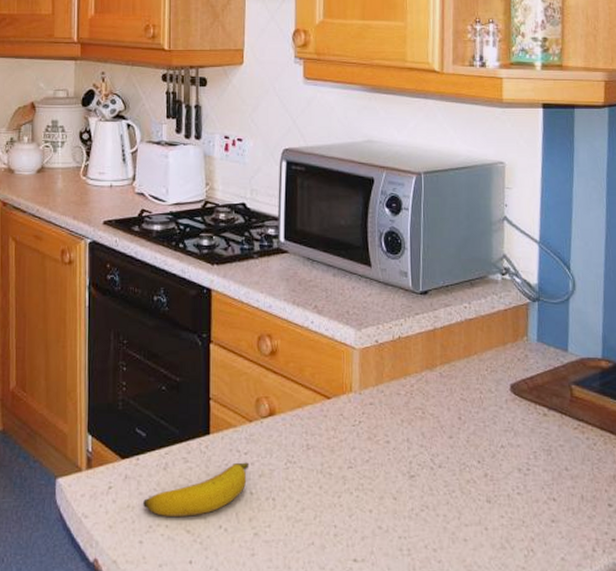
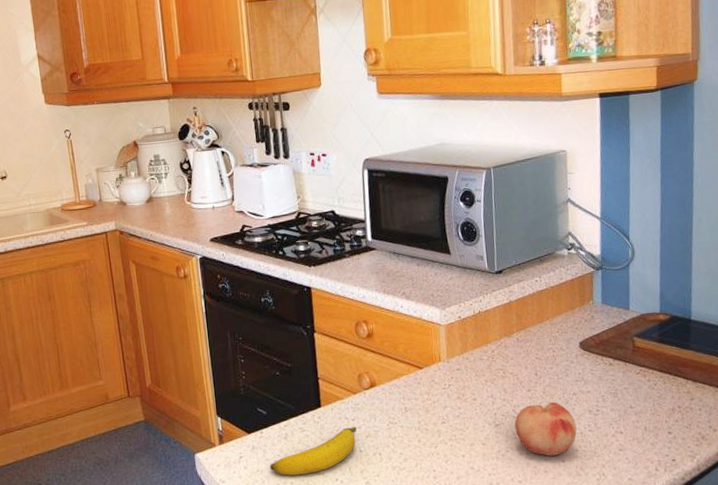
fruit: none [432,454,503,521] -> present [514,401,577,456]

